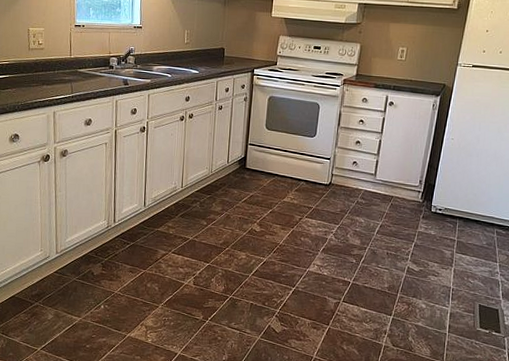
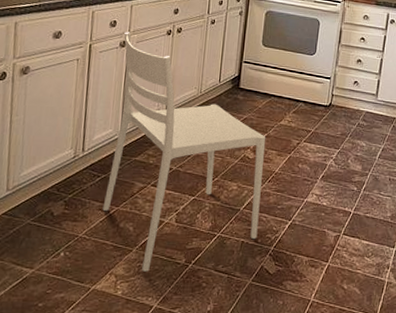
chair: none [132,118,271,325] -> present [102,32,266,272]

